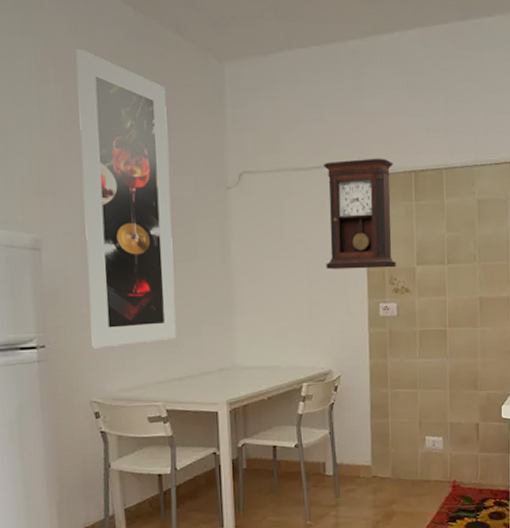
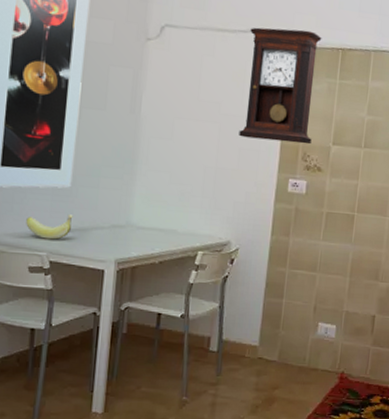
banana: none [139,364,182,390] -> present [26,214,73,240]

